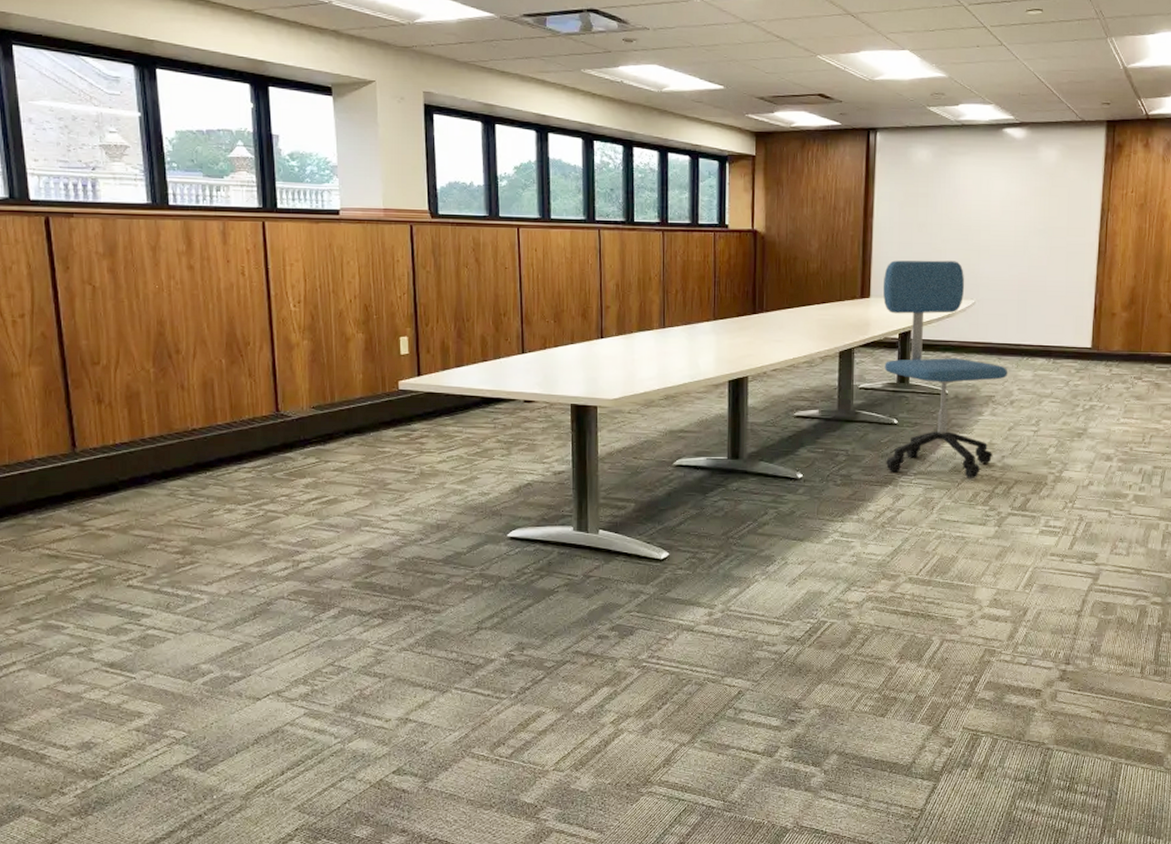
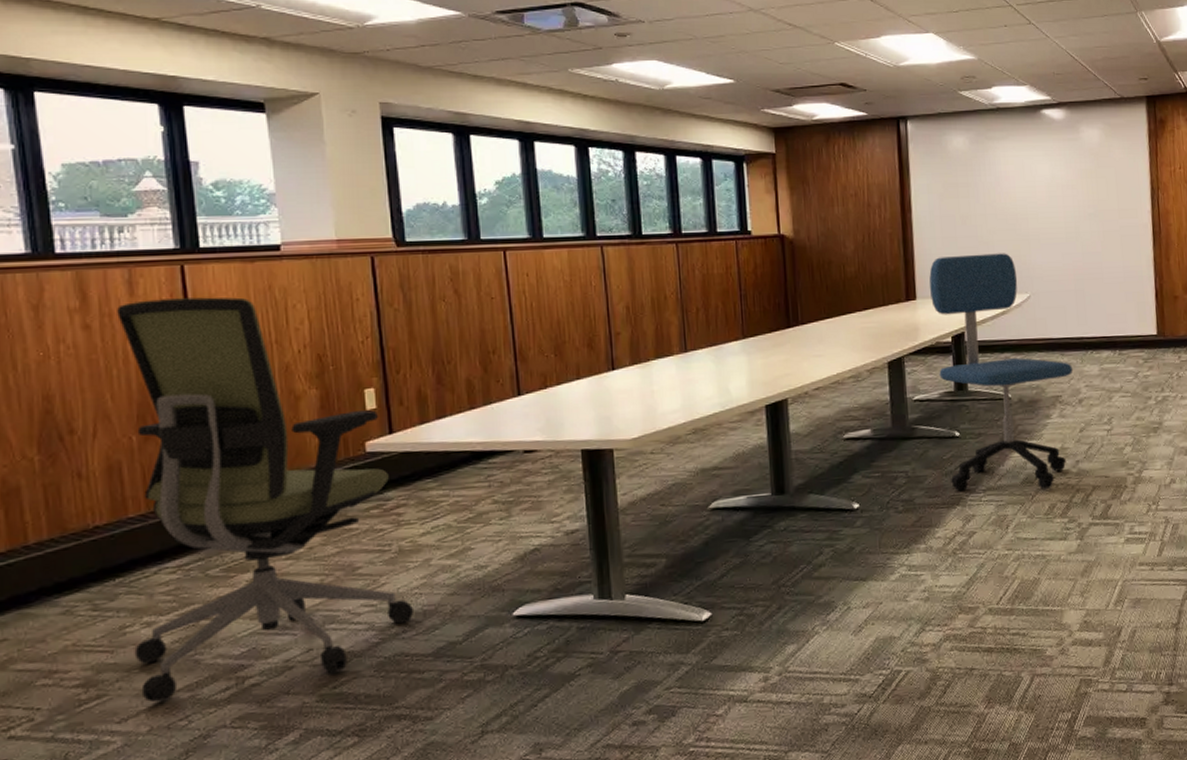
office chair: none [214,249,430,573] -> present [117,297,415,702]

